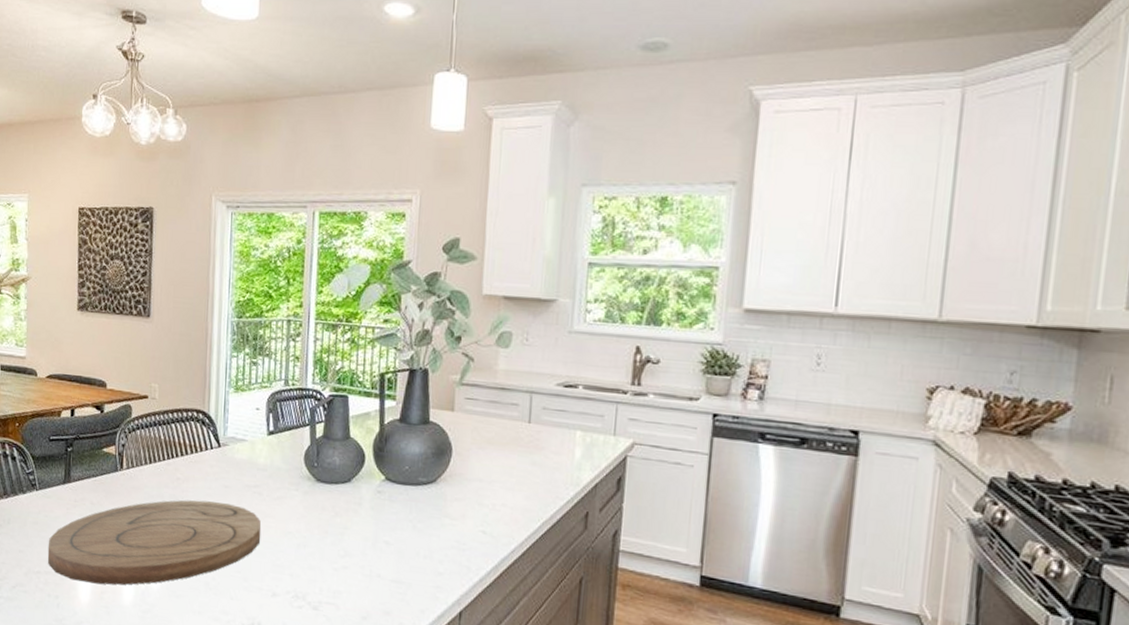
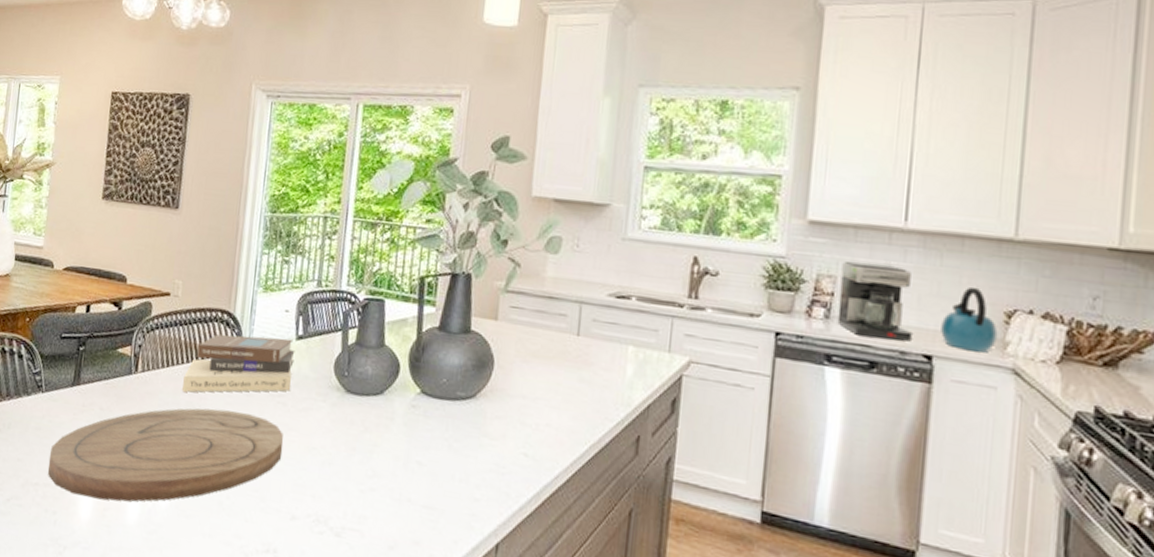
books: none [165,432,267,486] -> present [182,334,295,393]
coffee maker: none [771,345,841,419] -> present [837,260,912,342]
kettle: none [867,366,921,427] -> present [941,286,998,353]

